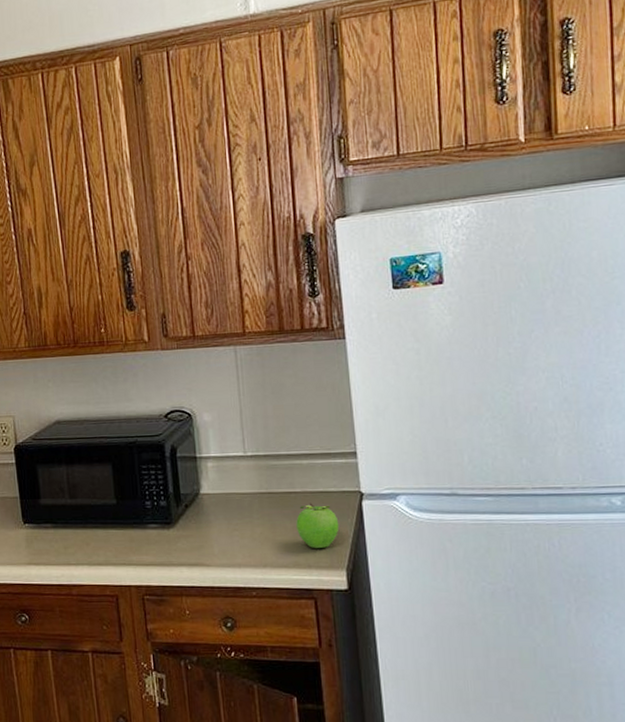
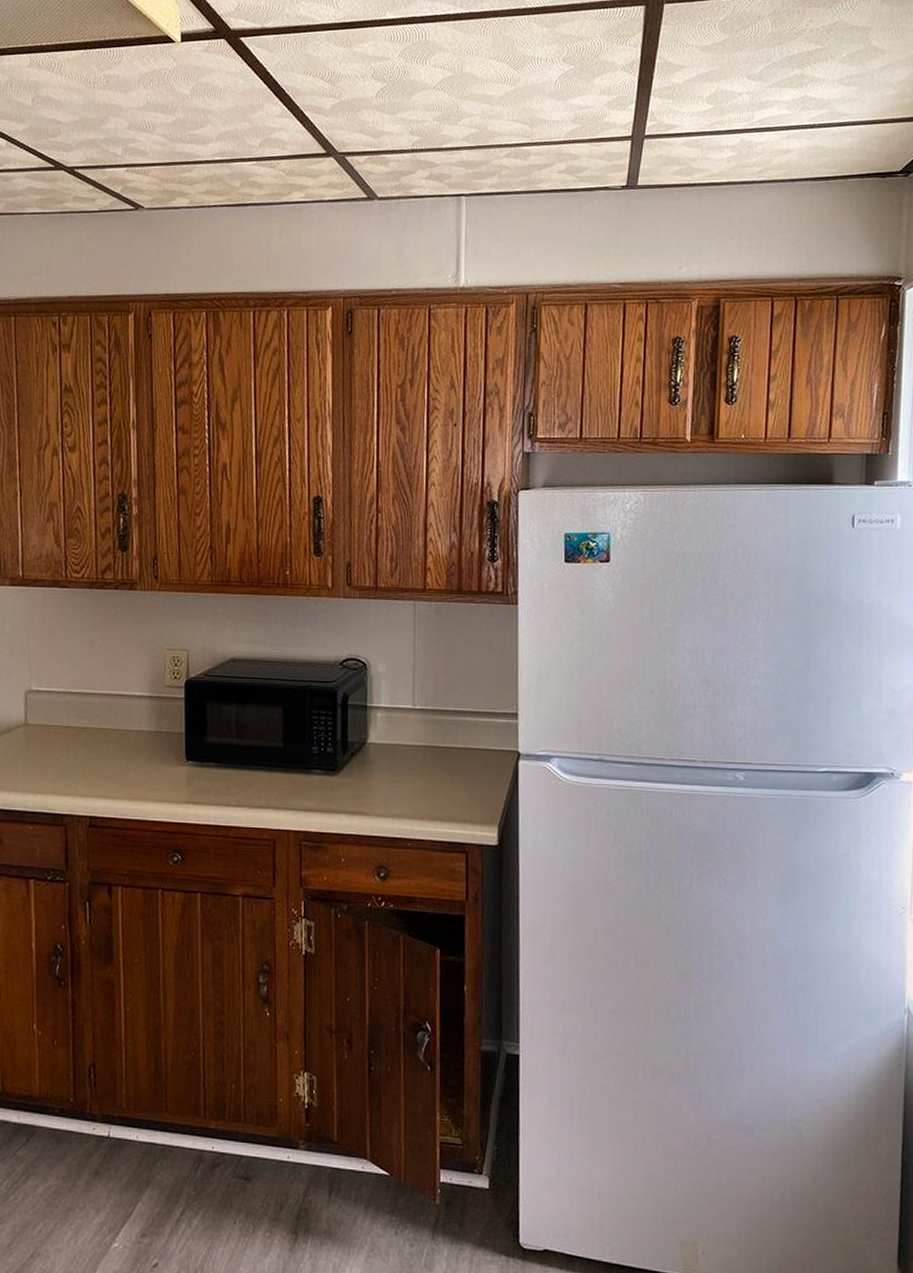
fruit: present [296,503,339,548] -> none [456,759,496,804]

